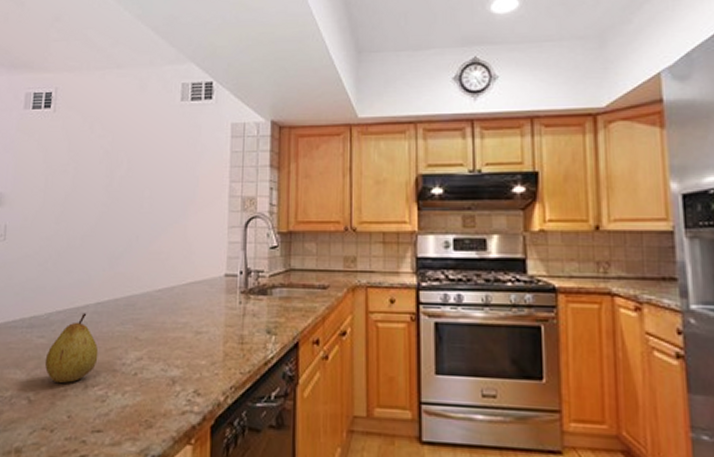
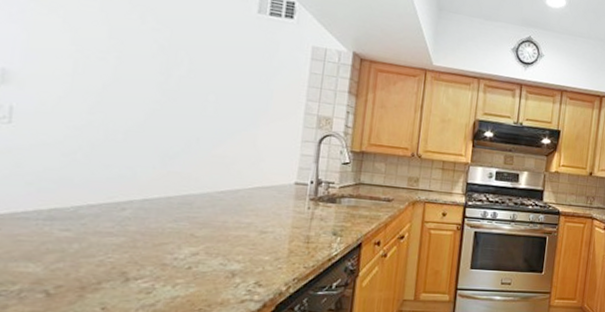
fruit: present [44,313,99,384] -> none [70,208,144,277]

